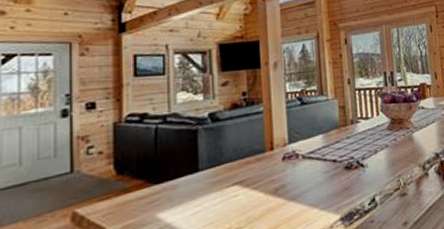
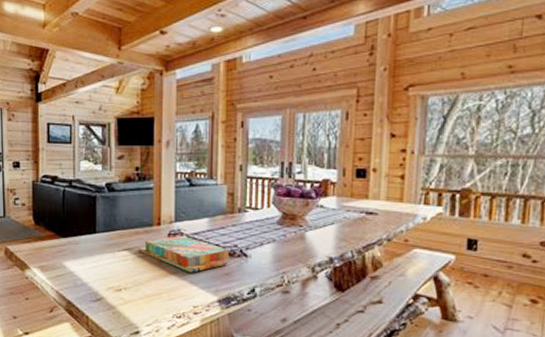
board game: none [251,156,347,196] -> present [139,235,229,273]

